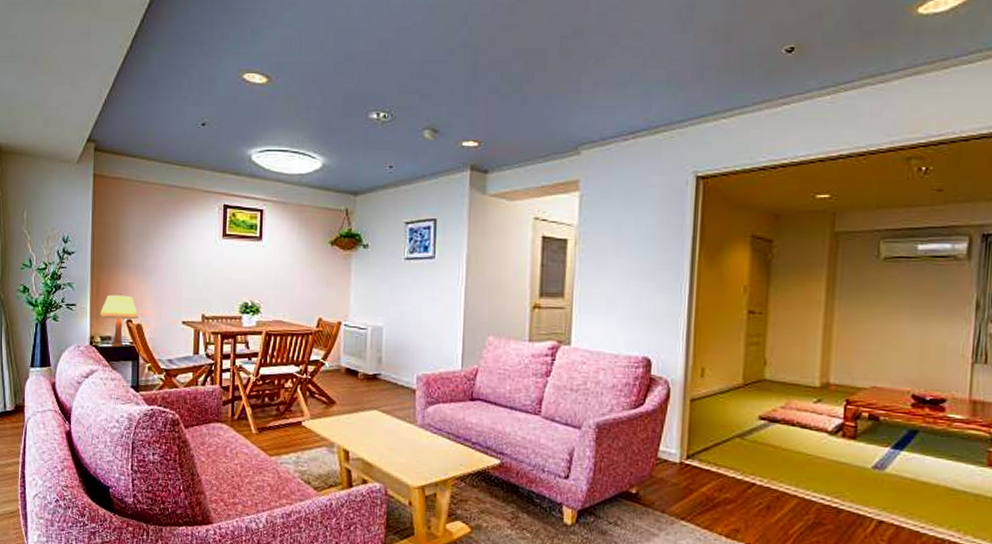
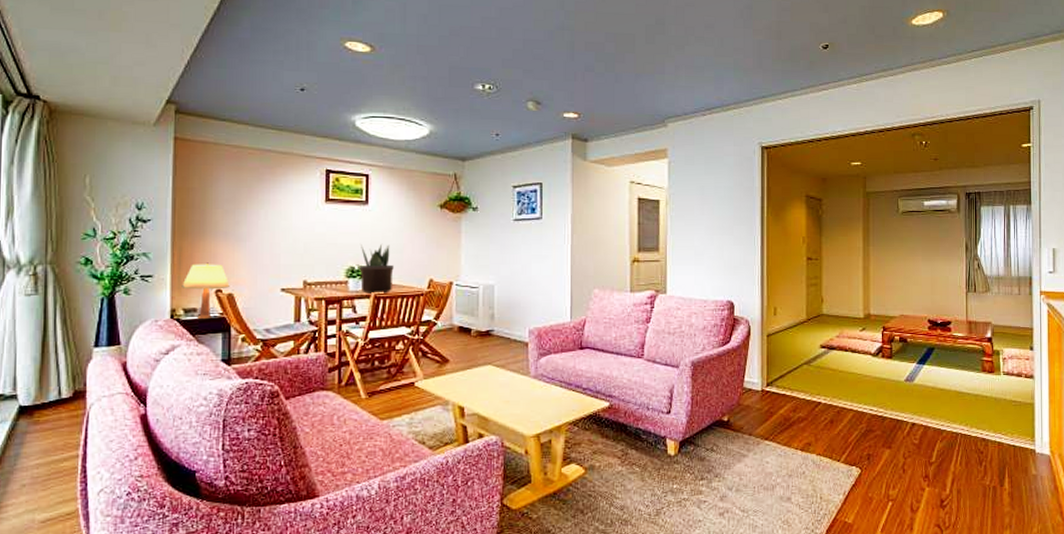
planter: none [252,280,285,330] -> present [359,244,394,294]

